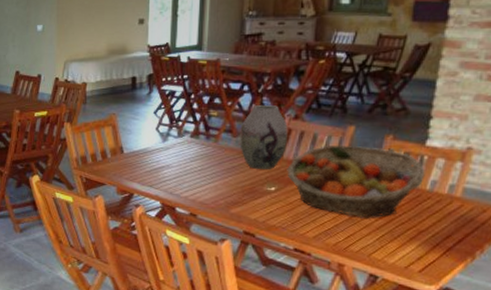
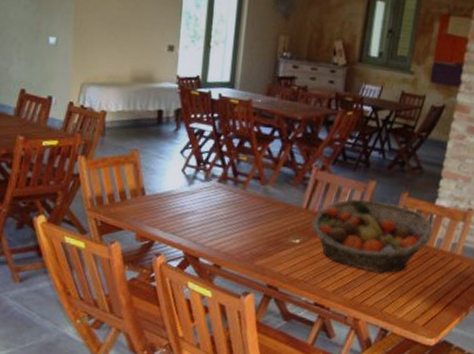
vase: present [240,105,288,169] -> none [267,153,315,221]

